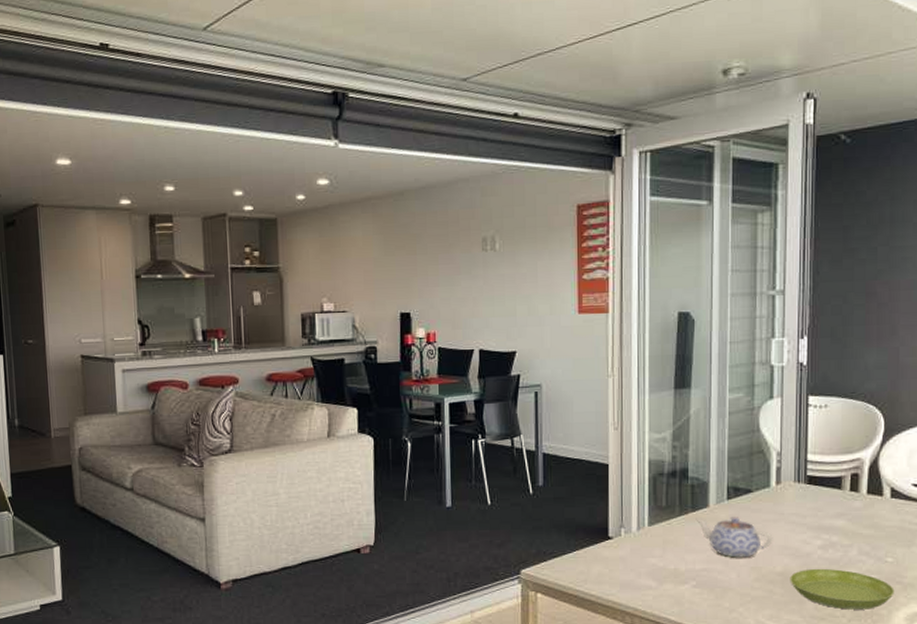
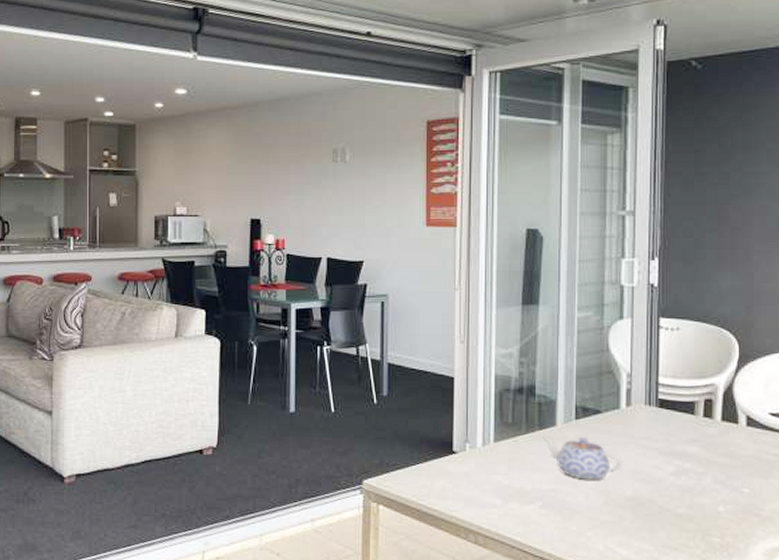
saucer: present [790,568,895,610] -> none [640,495,752,542]

